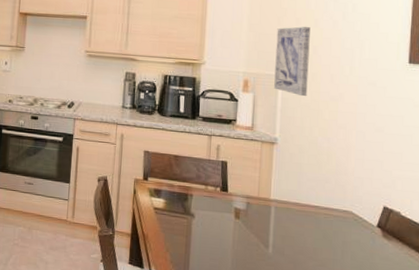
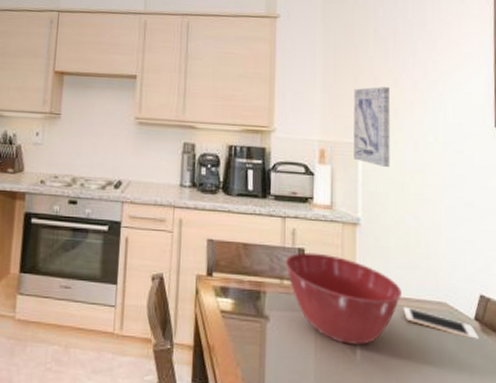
mixing bowl: none [210,164,312,241] -> present [285,252,402,345]
cell phone: none [312,212,380,243] -> present [403,306,479,339]

